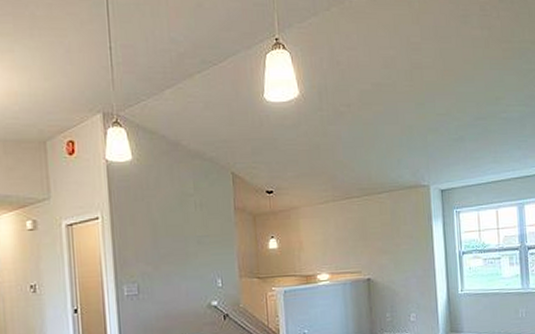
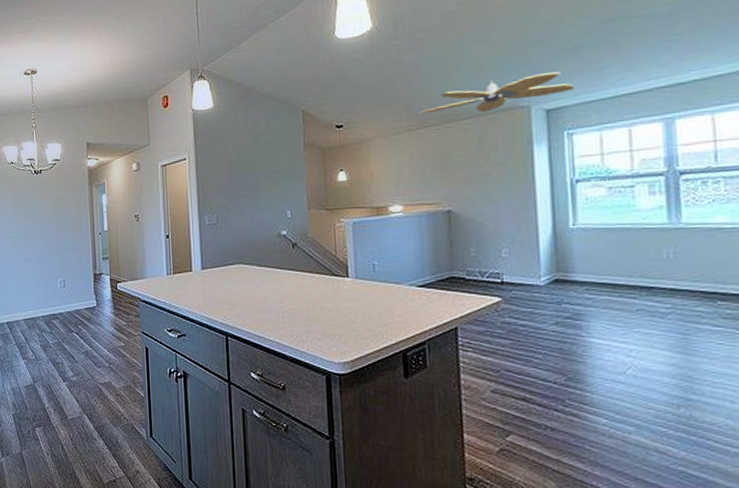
ceiling fan: none [342,157,461,188] -> present [419,72,575,114]

